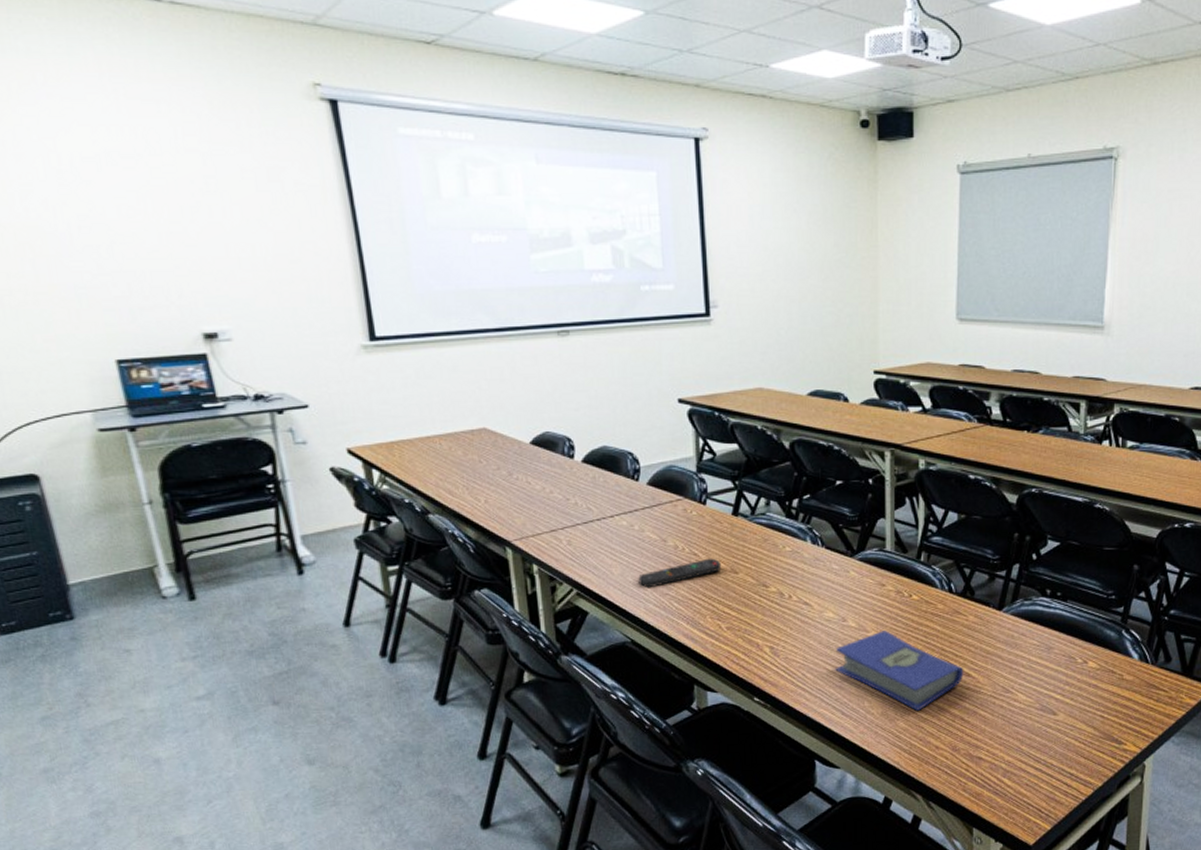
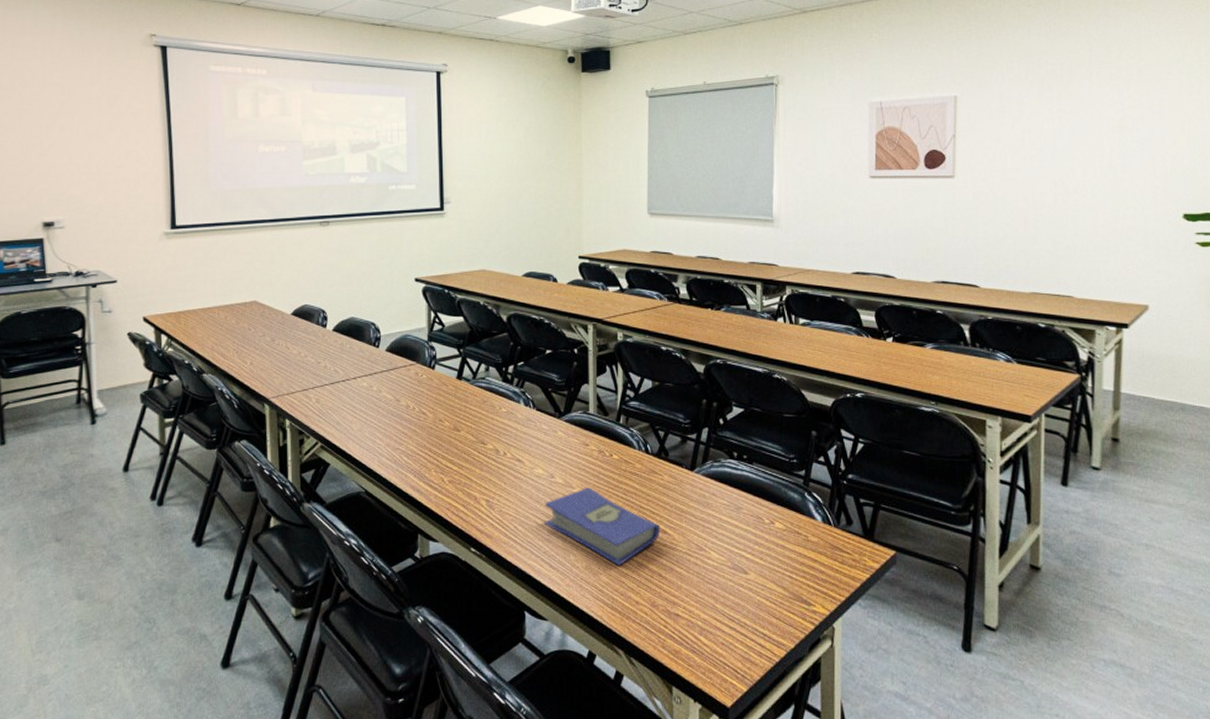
remote control: present [638,558,722,588] -> none [374,417,446,443]

